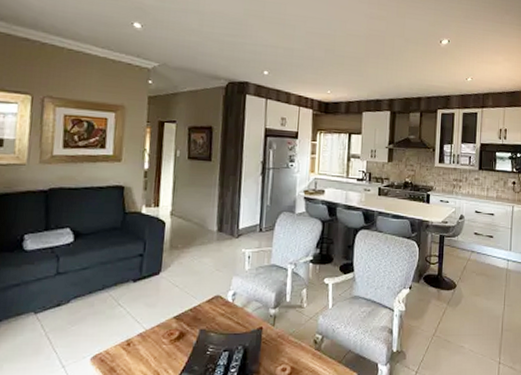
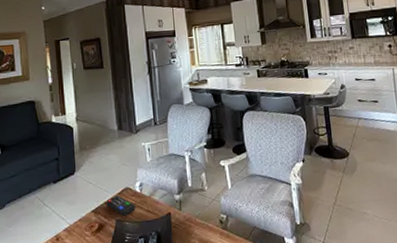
remote control: none [191,303,224,327] -> present [106,195,135,217]

